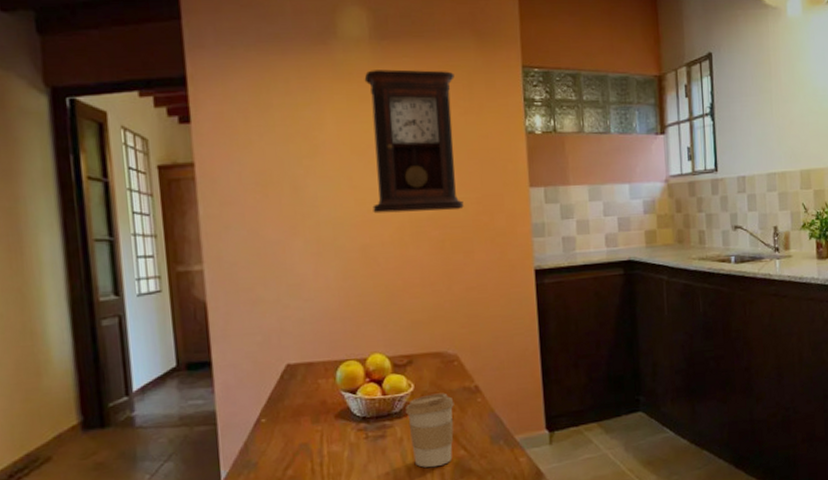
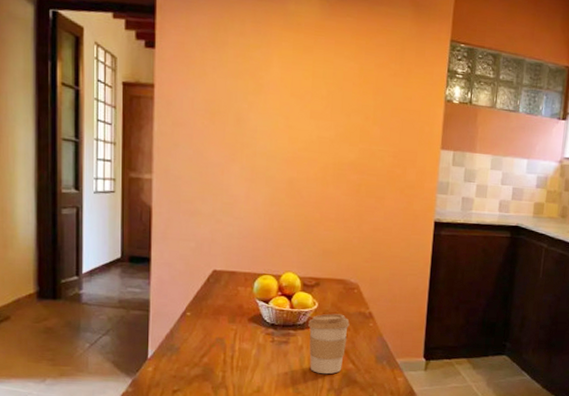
pendulum clock: present [364,69,464,214] -> none [303,24,390,160]

